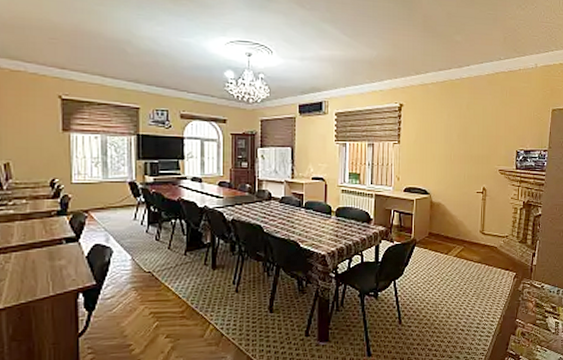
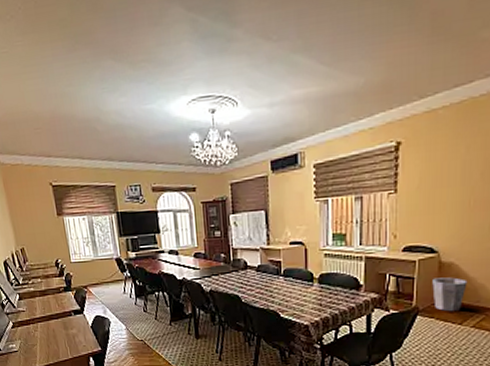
waste bin: none [426,215,451,244] -> present [432,277,468,312]

